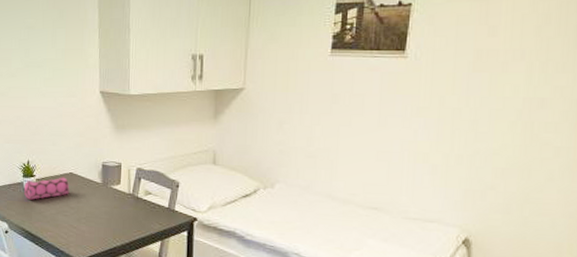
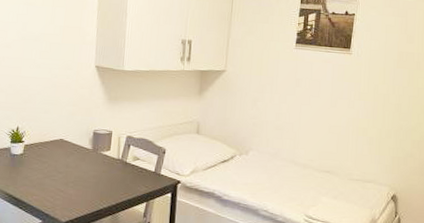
pencil case: present [23,177,70,200] -> none [10,143,59,165]

